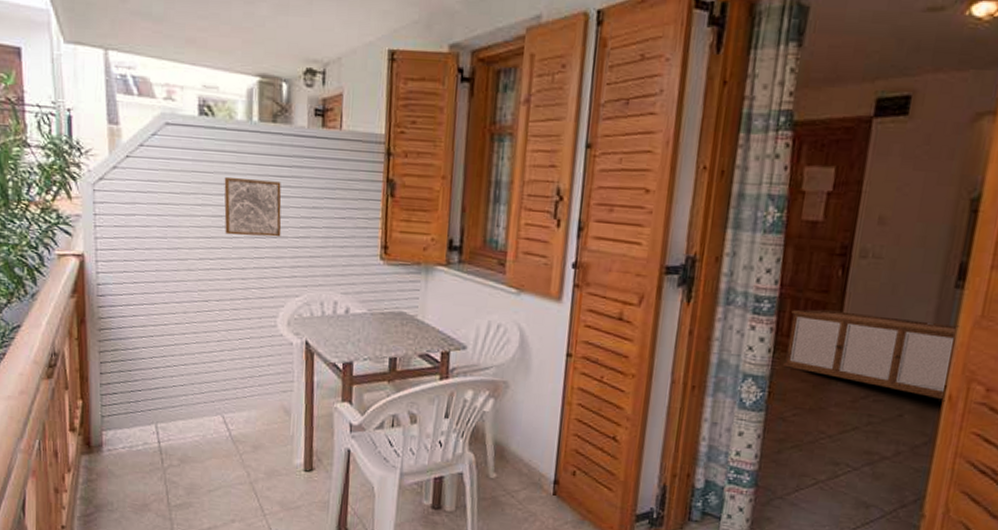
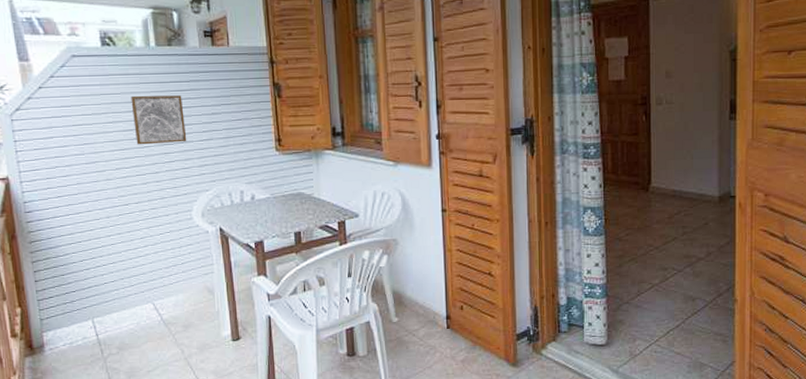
storage cabinet: present [782,309,959,402] -> none [612,148,737,209]

